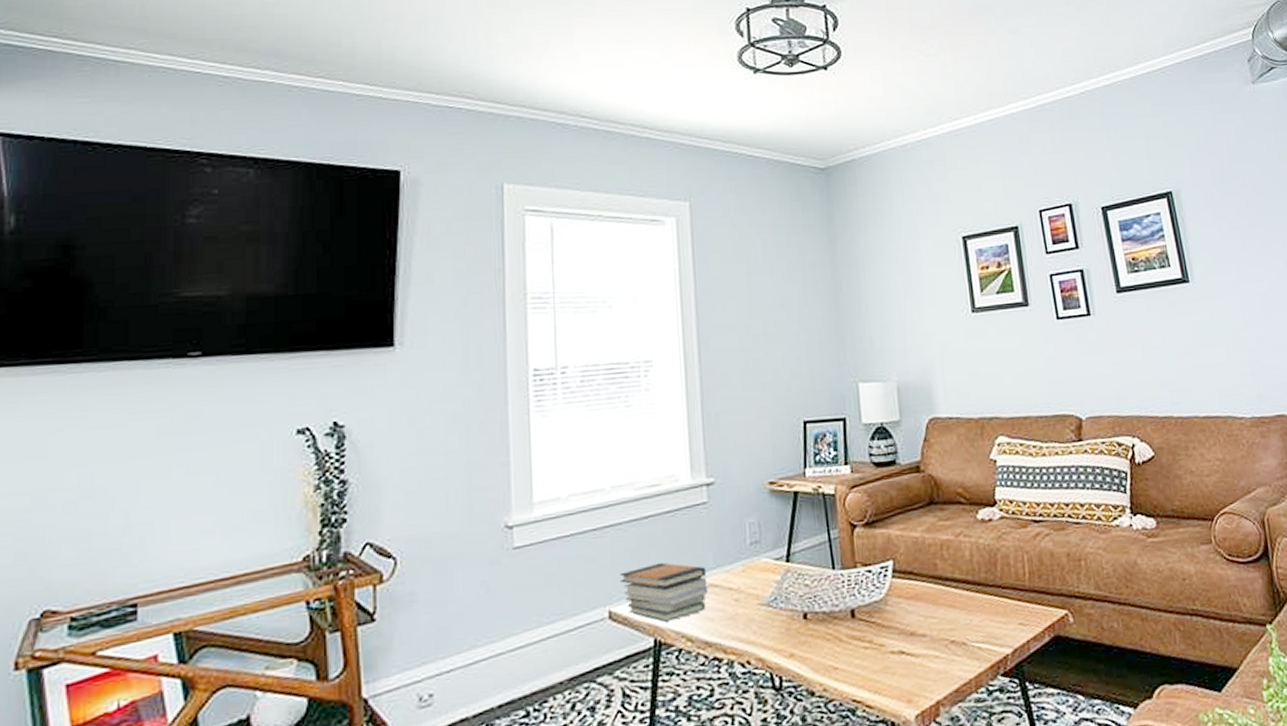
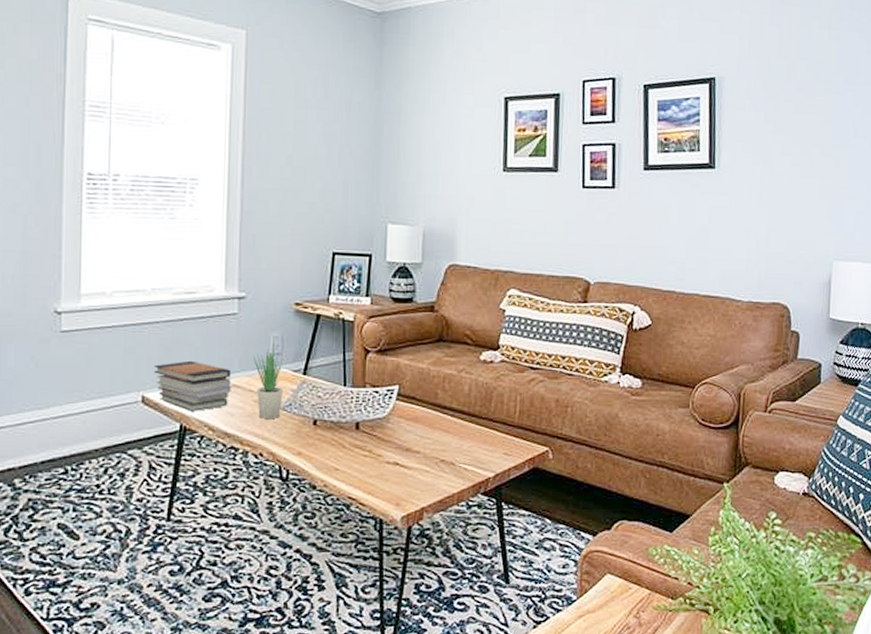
potted plant: none [729,530,766,620] -> present [254,343,284,418]

